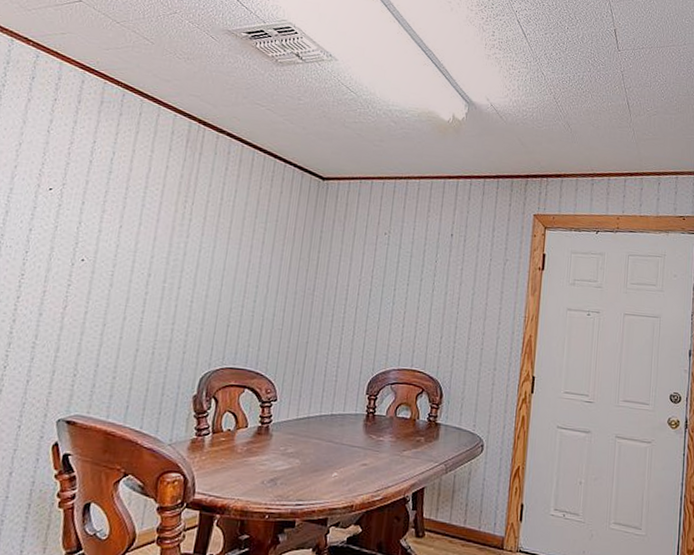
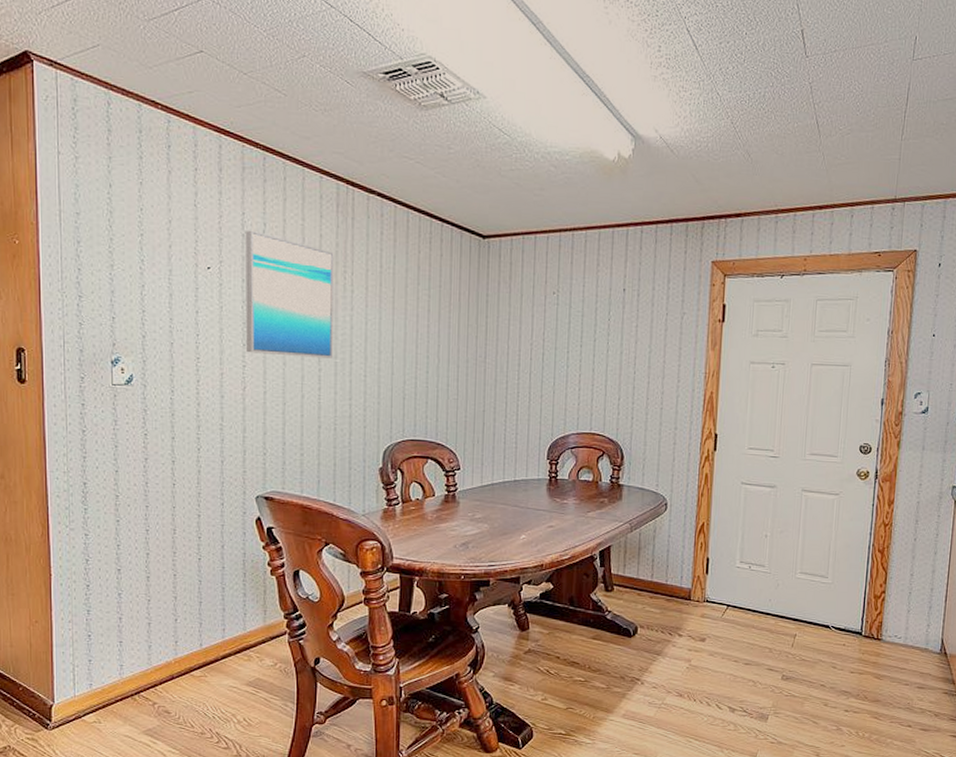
wall art: none [73,157,178,283] -> present [245,230,334,359]

